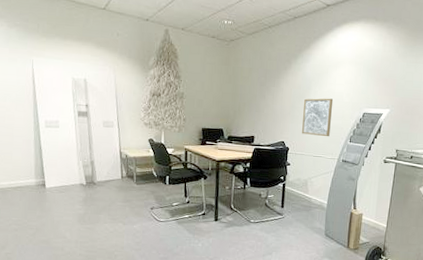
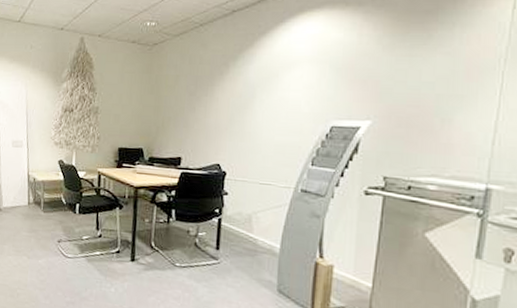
wall art: present [302,98,334,137] -> none [243,108,287,159]

